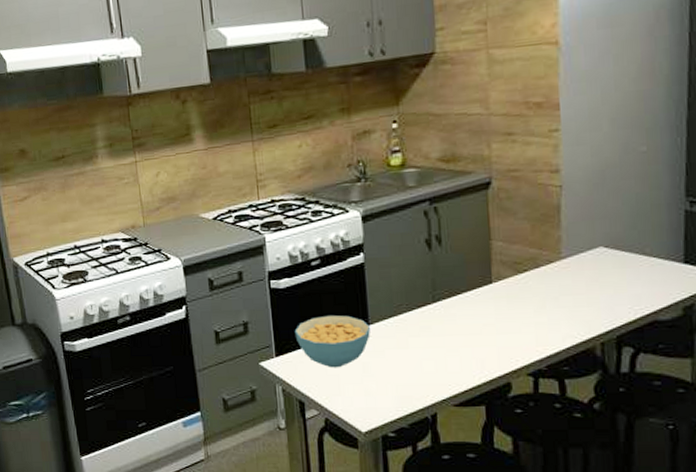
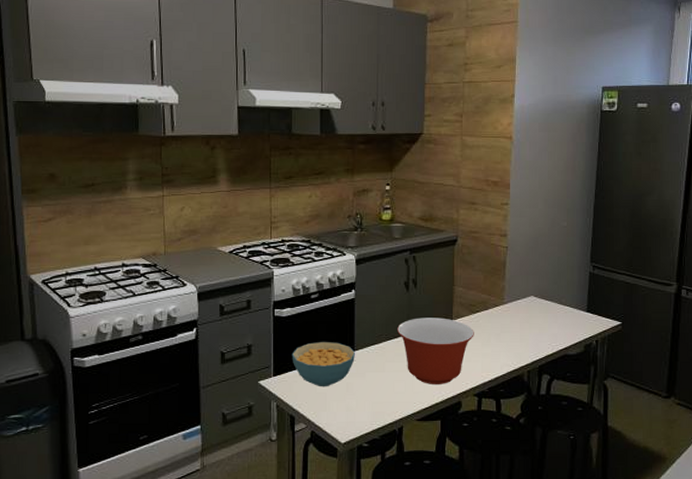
mixing bowl: none [420,280,523,362] -> present [397,318,474,384]

